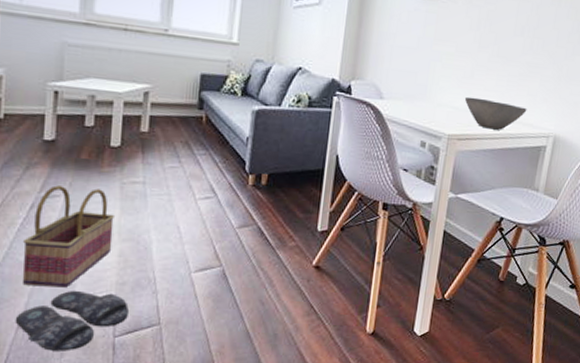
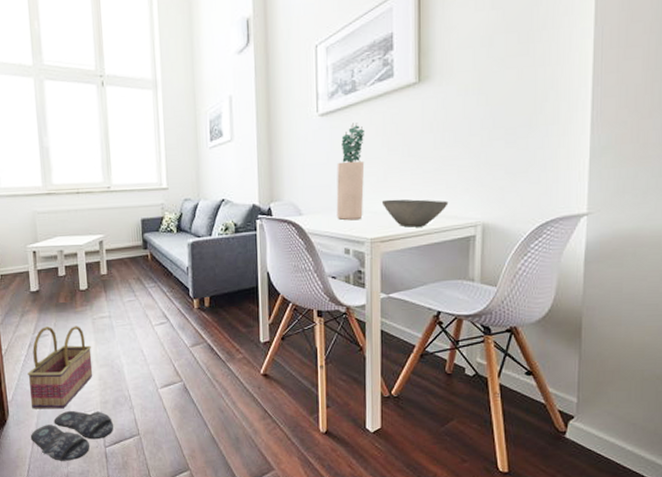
vase: none [418,11,460,114] -> present [336,122,365,221]

